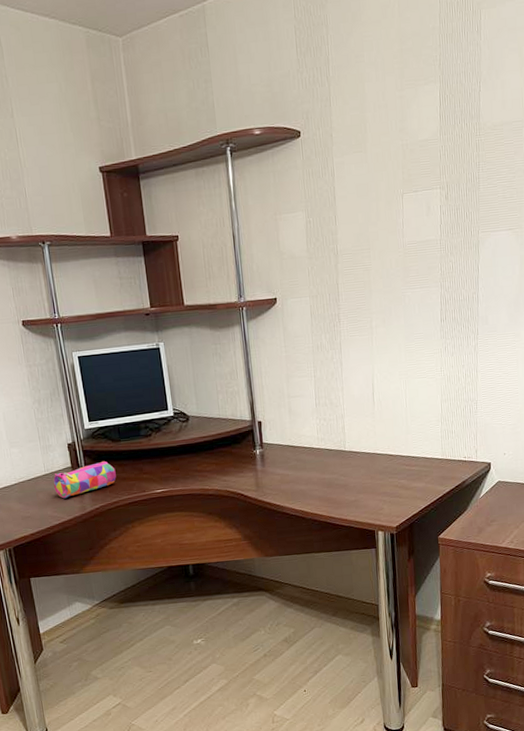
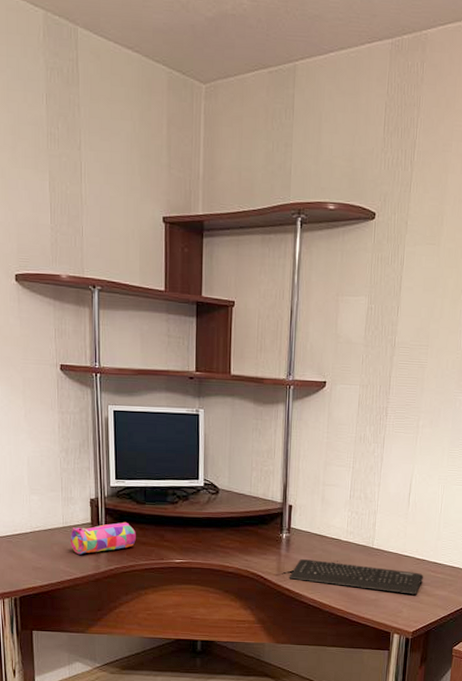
keyboard: none [268,468,400,493] -> present [289,558,424,595]

